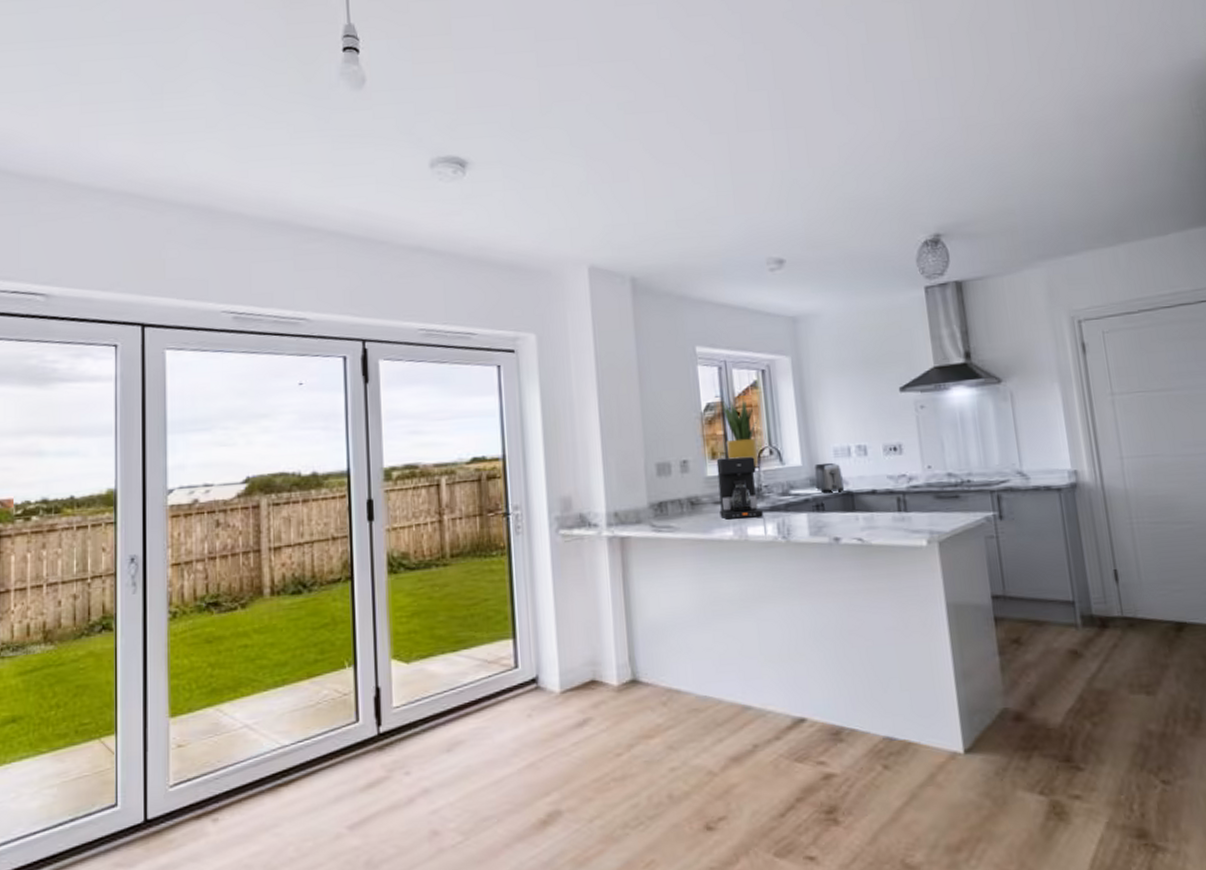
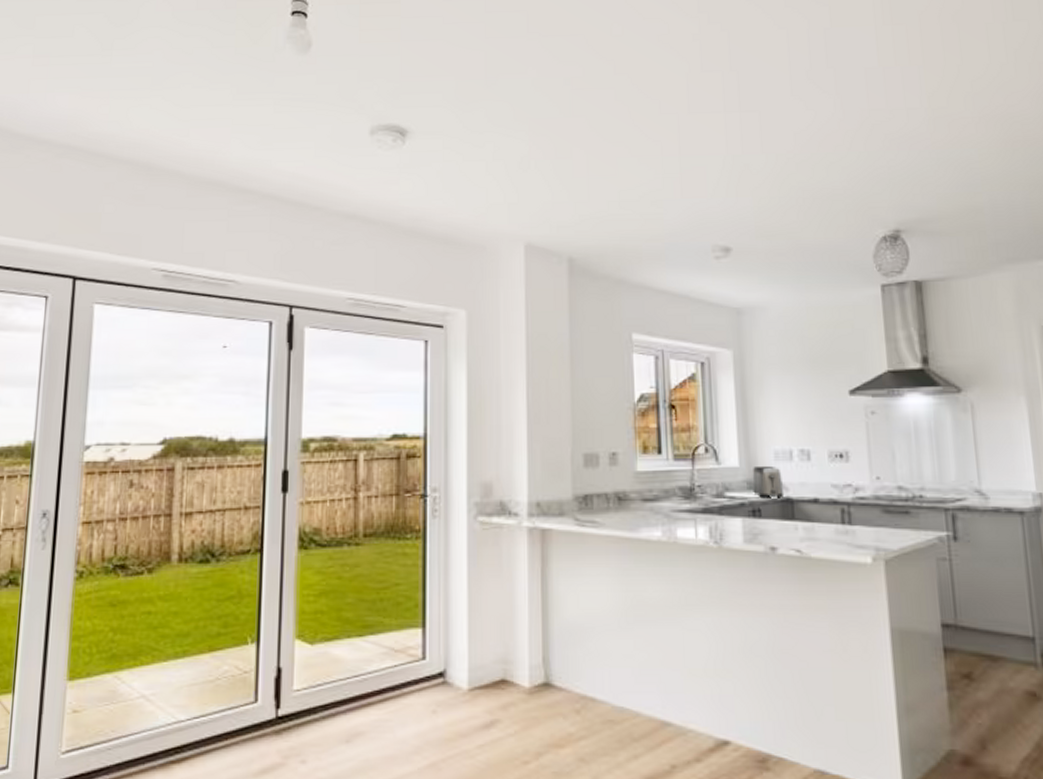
coffee maker: present [716,456,763,521] -> none [647,453,695,520]
planter: present [722,397,759,468] -> none [657,390,695,466]

